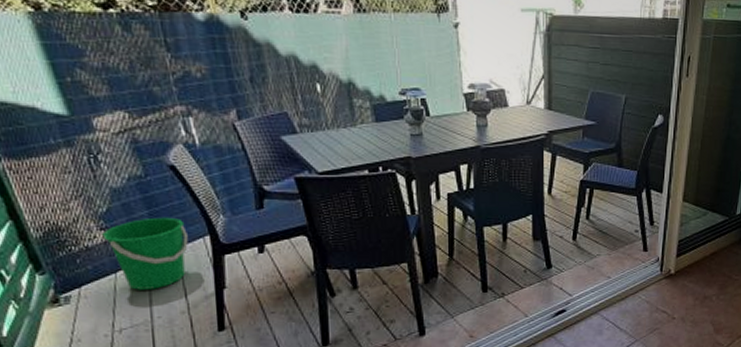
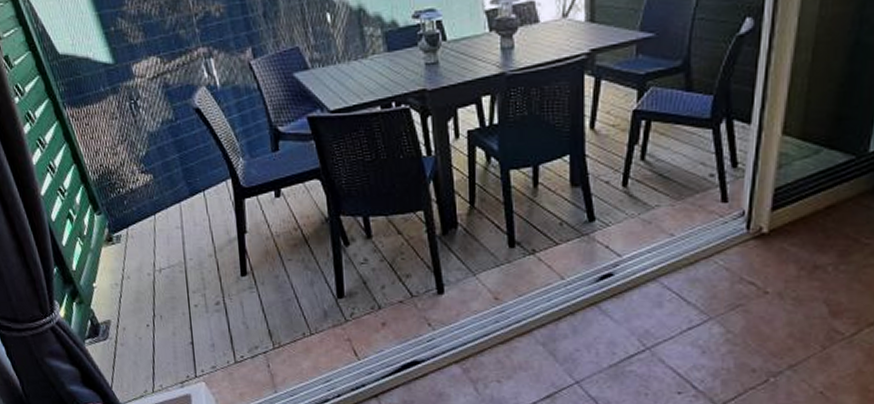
bucket: present [102,217,188,290] -> none [143,160,213,232]

